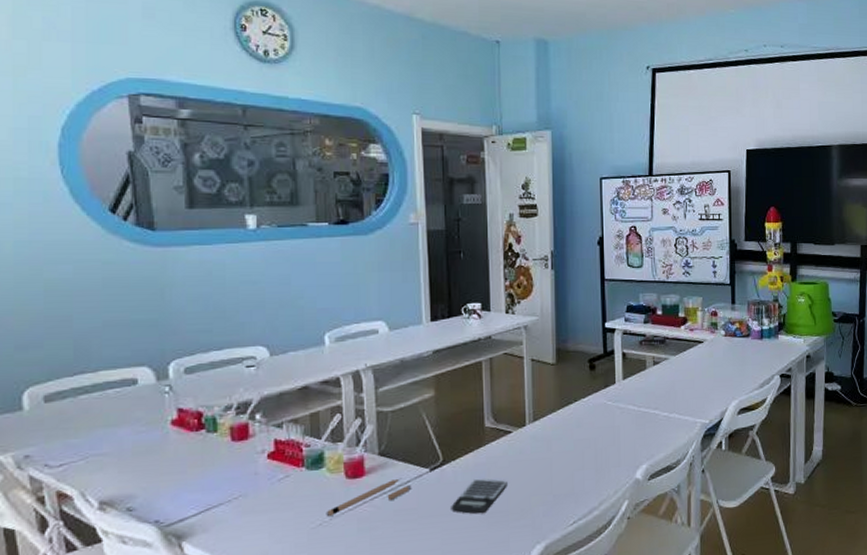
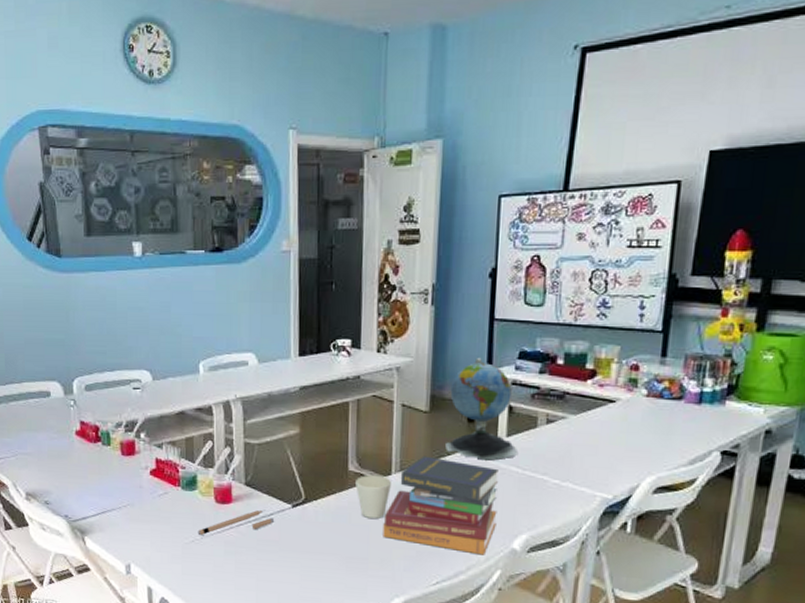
calculator: present [451,478,507,513] -> none [311,521,368,556]
cup: none [492,427,526,471] -> present [355,474,391,519]
books: none [521,404,621,490] -> present [383,456,498,555]
globe: none [572,313,634,403] -> present [445,358,519,461]

